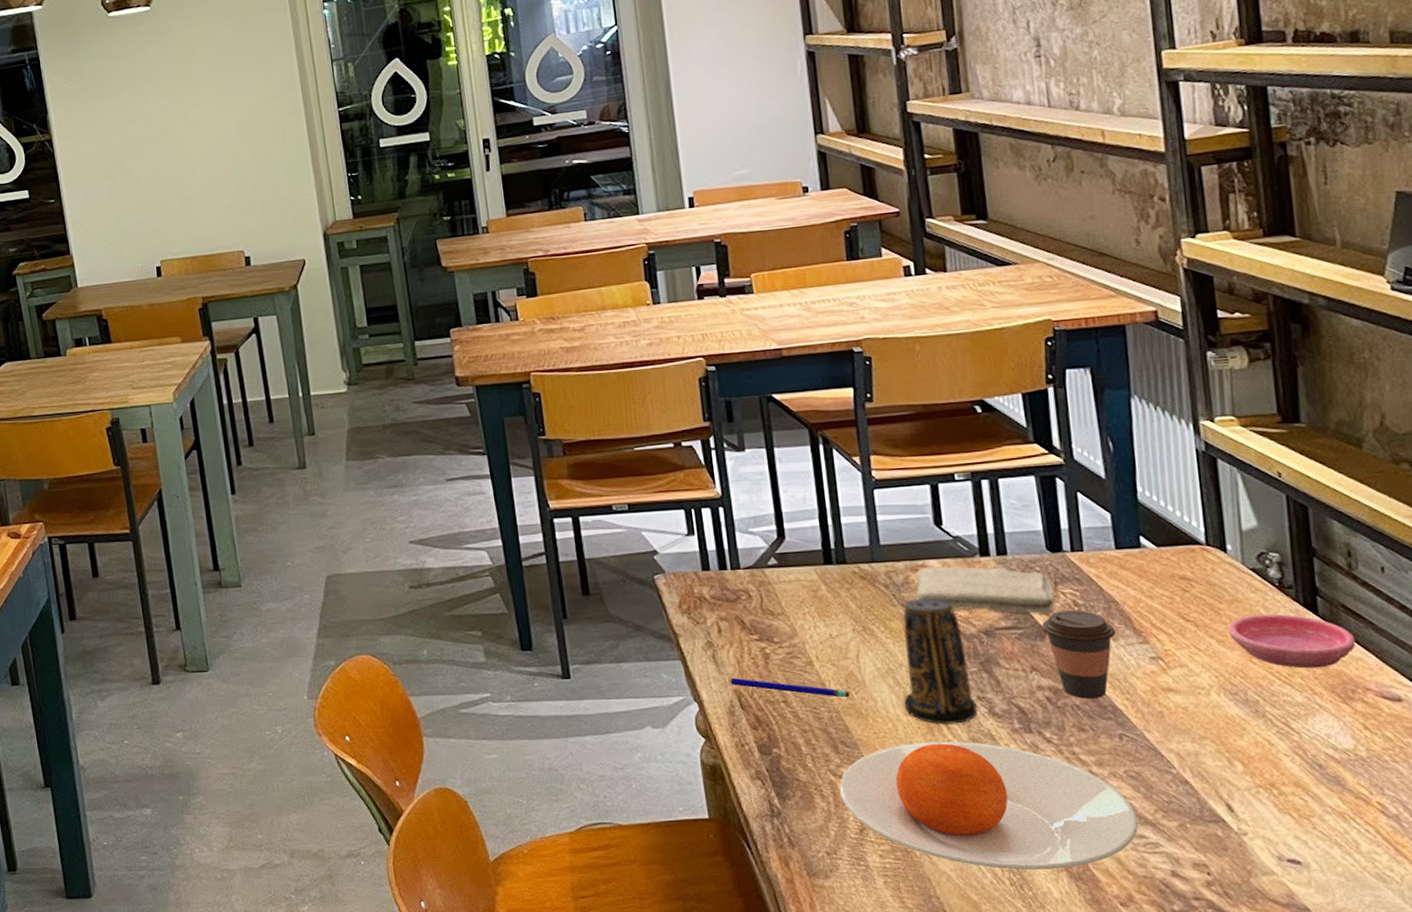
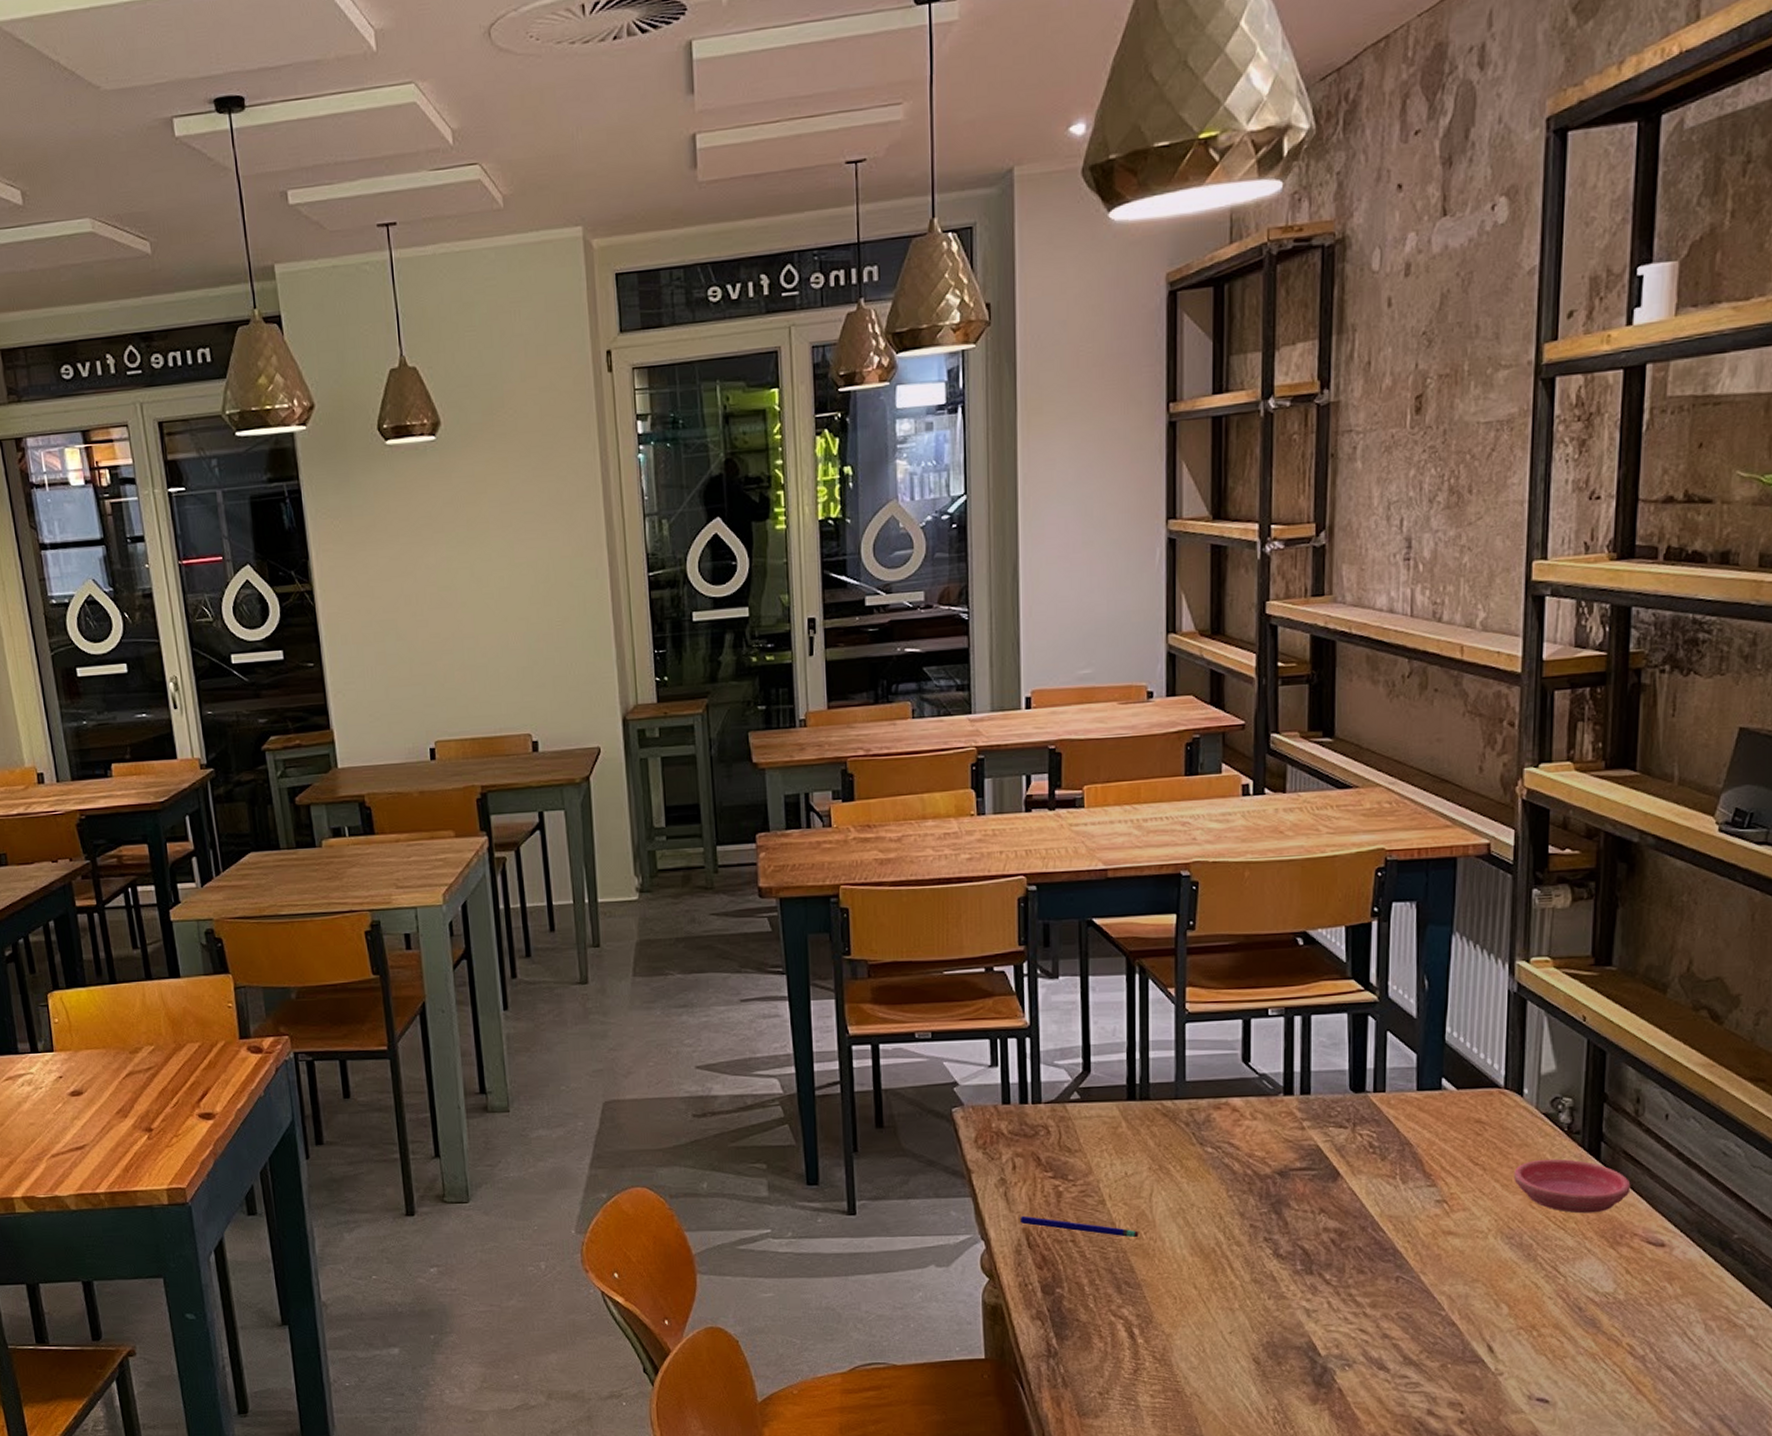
plate: present [839,741,1138,871] -> none [1117,1282,1402,1410]
candle: present [903,599,978,725] -> none [1191,1137,1264,1266]
washcloth: present [915,566,1056,614] -> none [1216,1104,1353,1156]
coffee cup: present [1041,610,1116,699] -> none [1335,1152,1406,1241]

